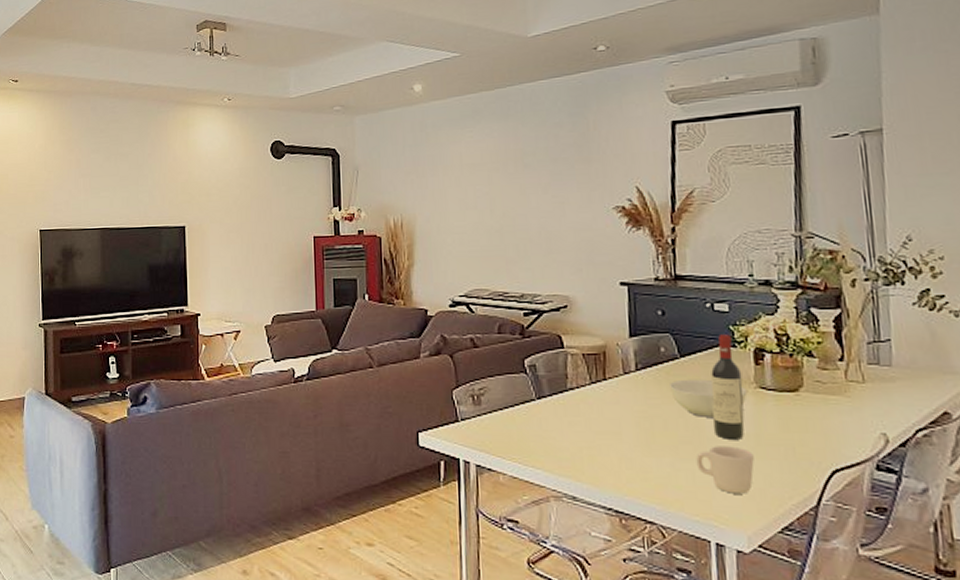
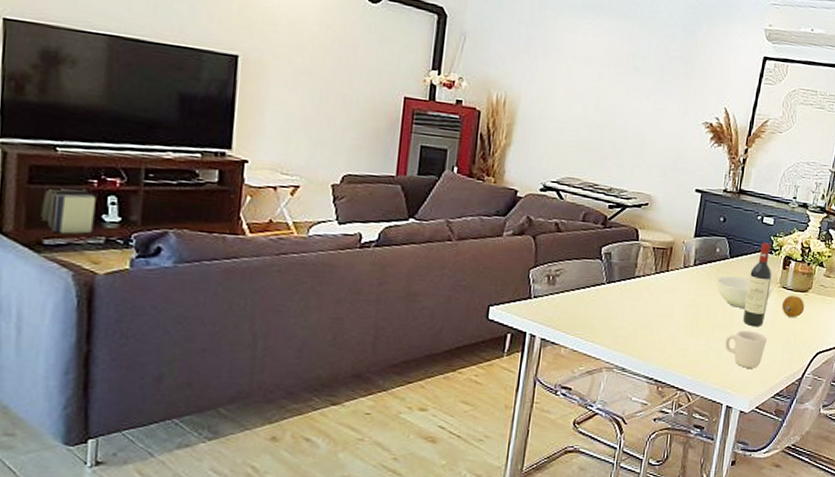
books: none [69,352,102,391] -> present [40,185,96,234]
fruit: none [765,397,800,425] -> present [782,295,805,317]

